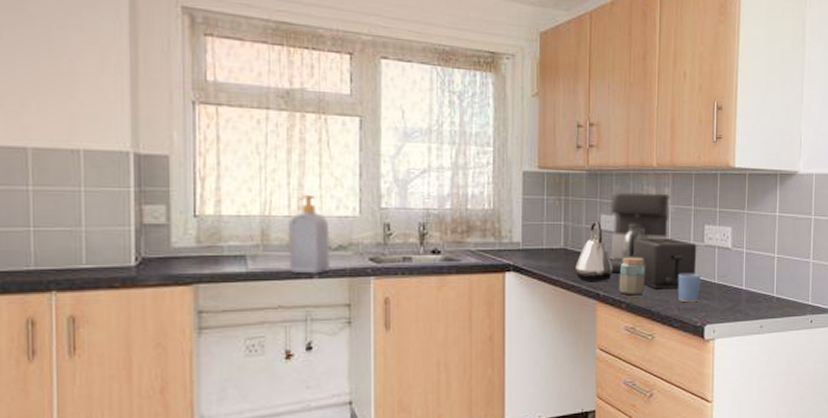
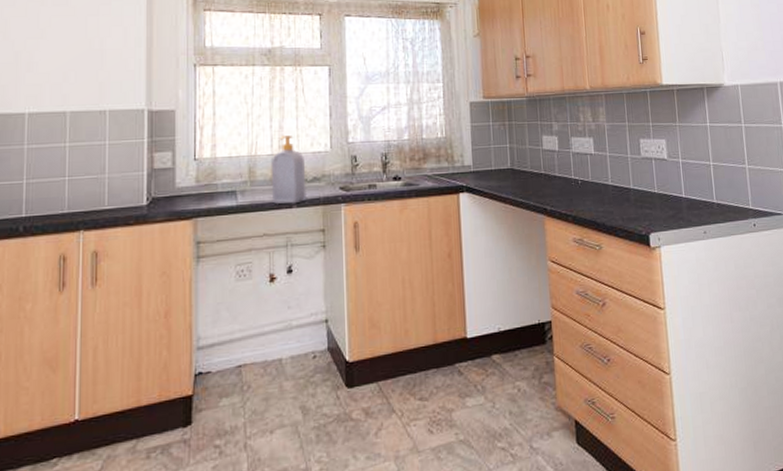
kettle: present [575,220,614,282] -> none [522,141,558,198]
coffee maker: present [610,192,671,272] -> none [550,112,607,188]
peanut butter: present [619,257,645,296] -> none [563,172,589,209]
toaster: present [634,237,697,290] -> none [575,152,636,202]
mug: present [678,273,701,303] -> none [619,184,641,213]

